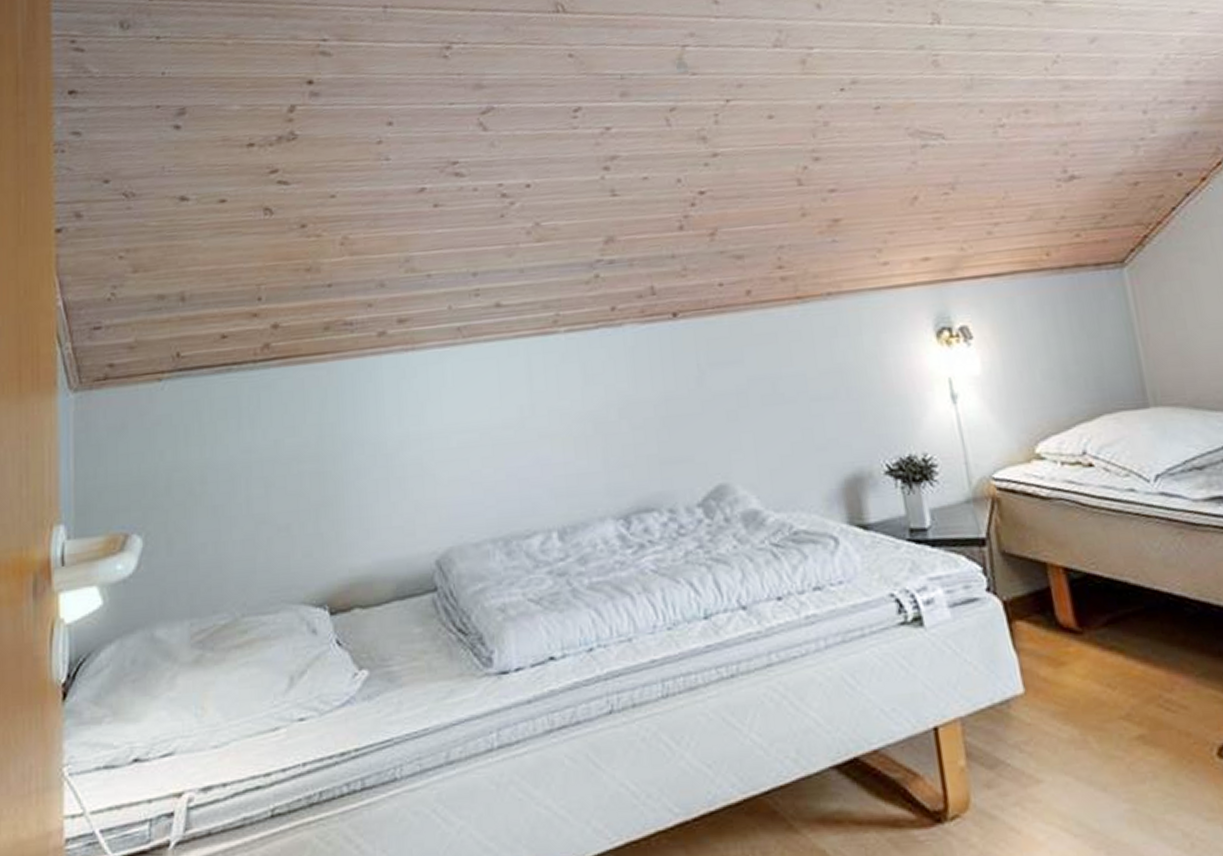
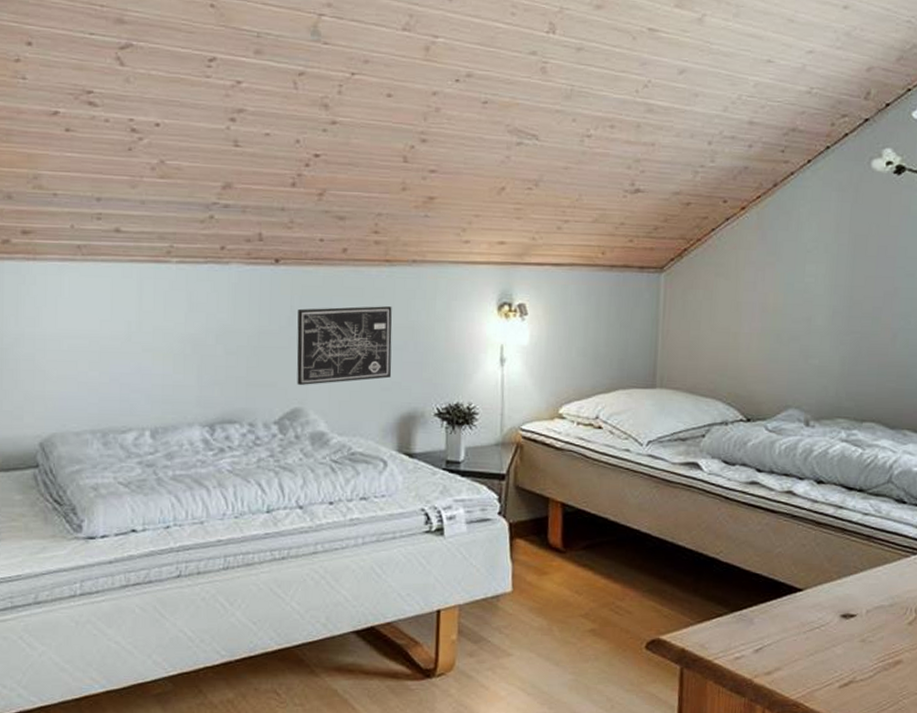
wall art: none [706,350,826,457] -> present [296,306,392,386]

